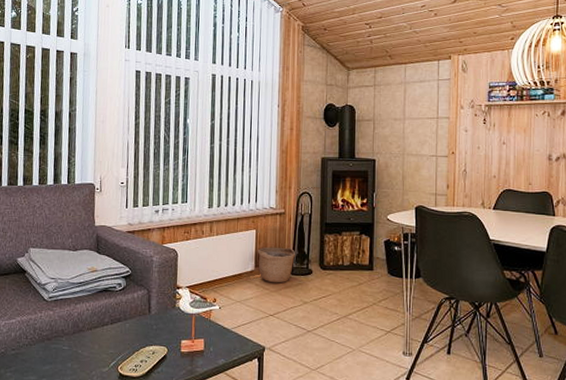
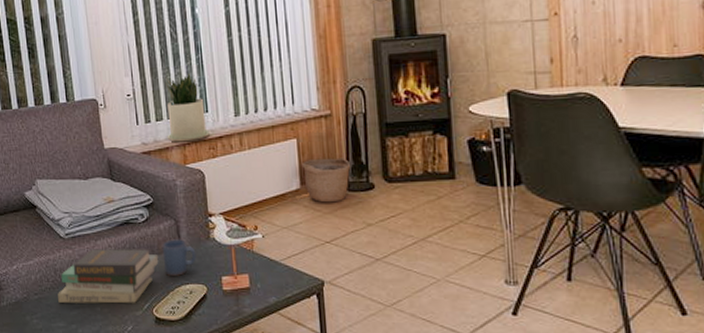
books: none [33,311,130,361] -> present [58,249,159,304]
mug: none [133,306,162,338] -> present [162,239,197,276]
planter: none [150,169,187,226] -> present [164,72,211,142]

